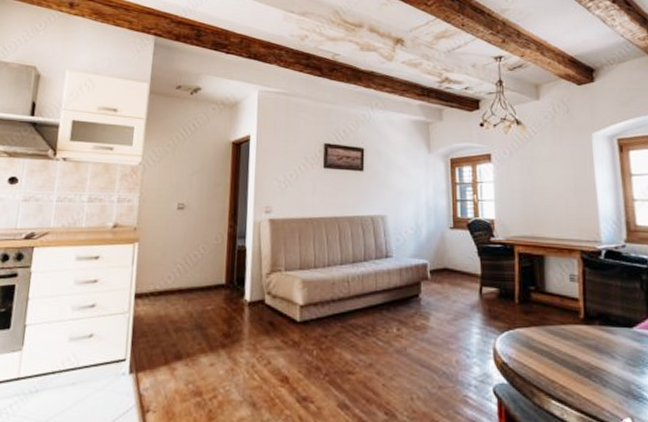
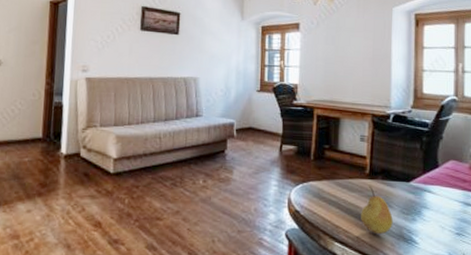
fruit: none [579,332,618,390] -> present [361,186,393,234]

